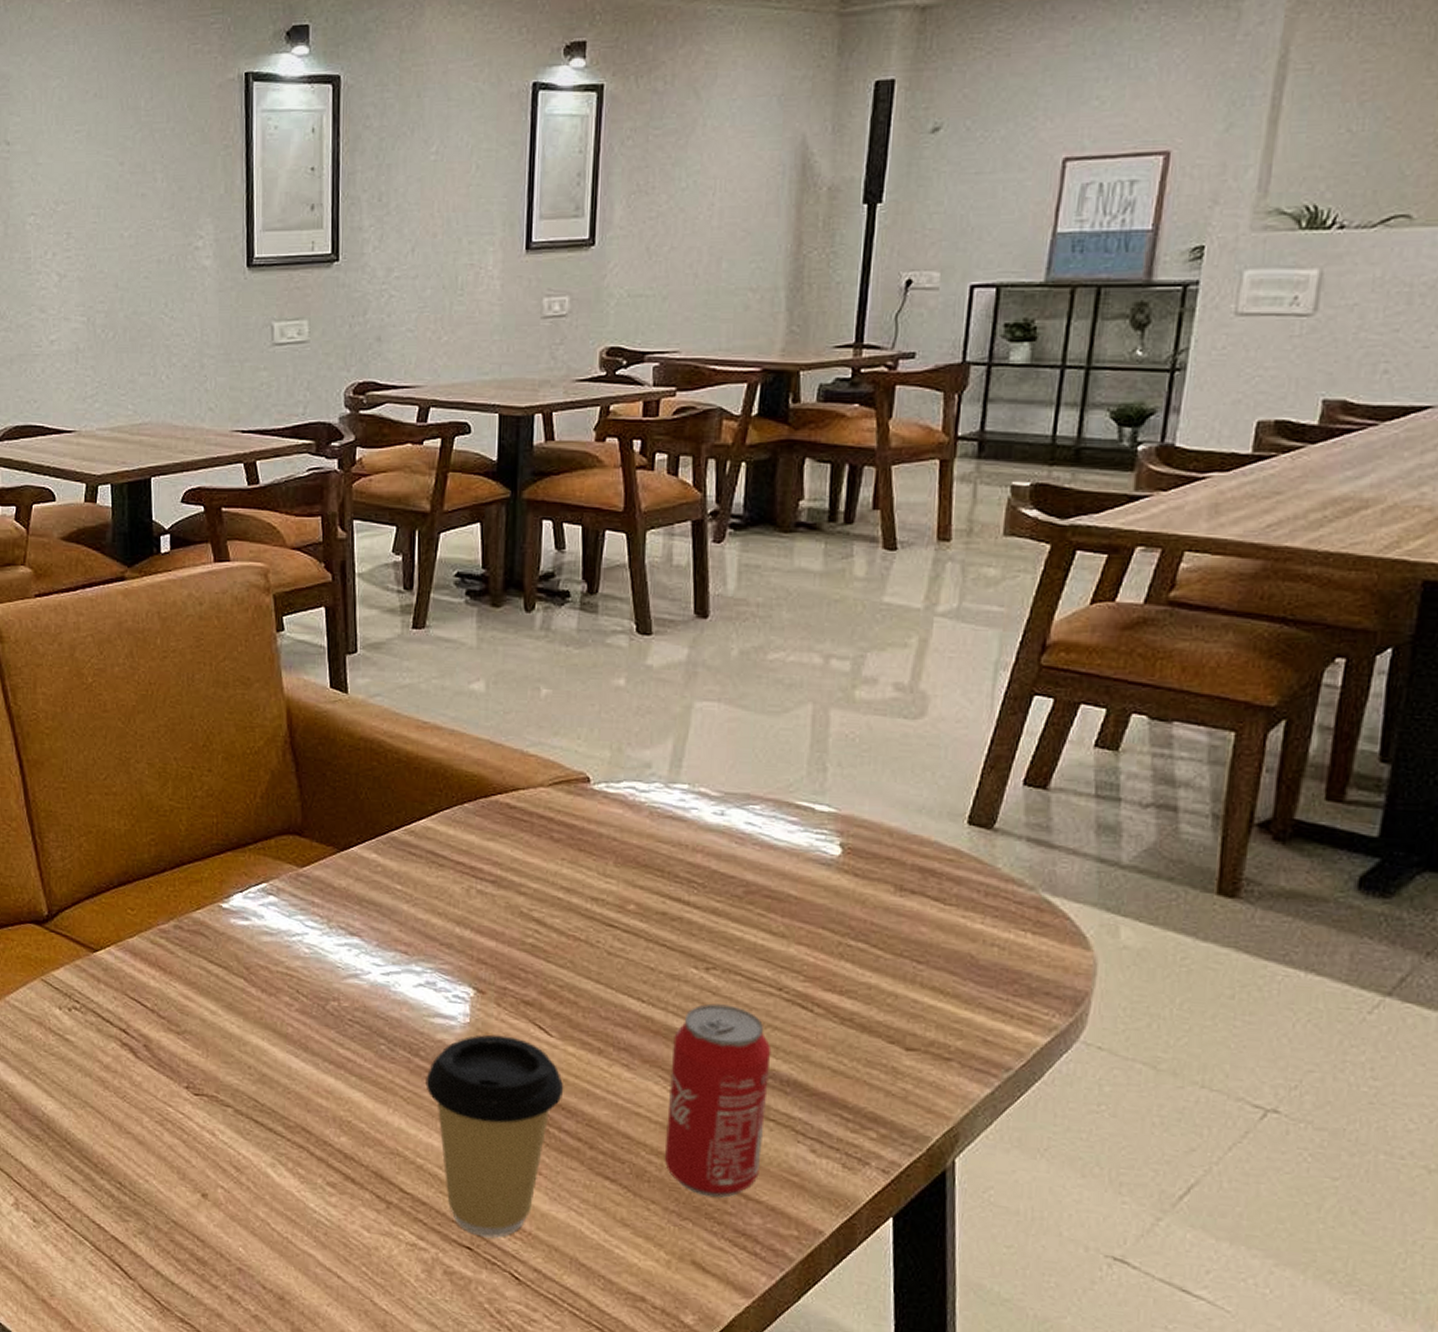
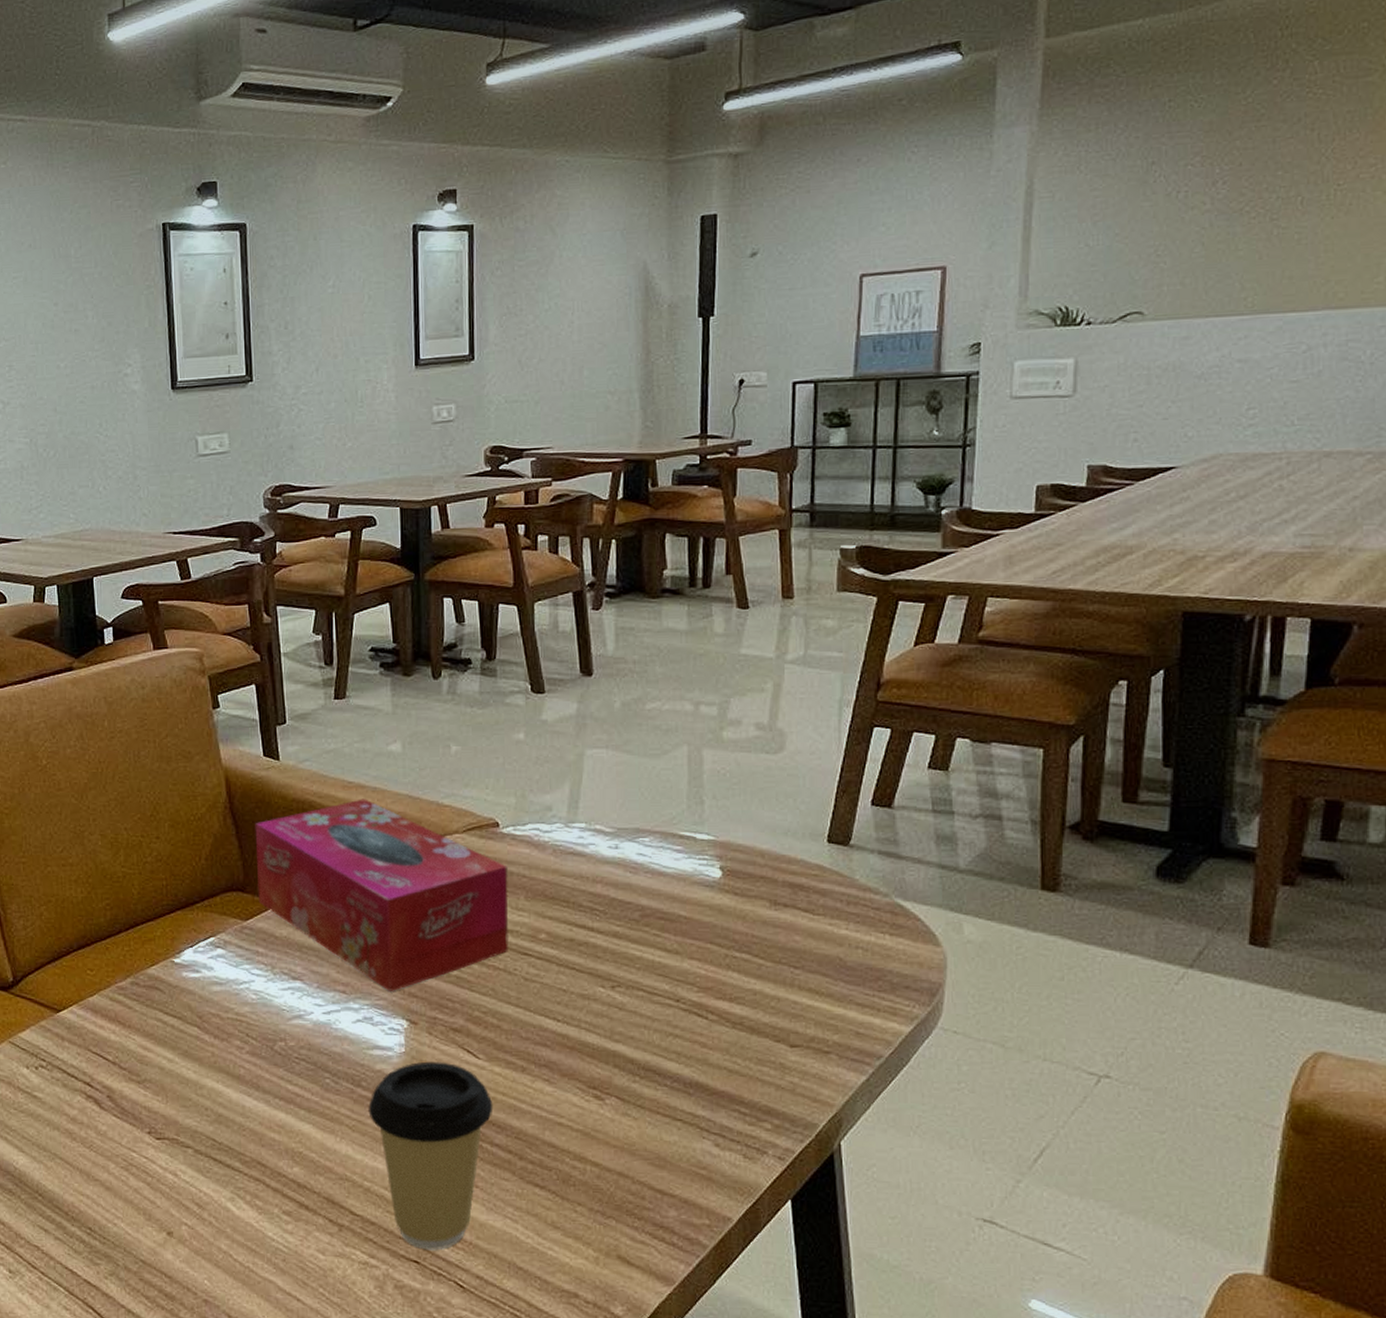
tissue box: none [316,741,597,956] -> present [255,799,509,991]
beverage can: present [664,1003,772,1198] -> none [586,1018,675,1195]

